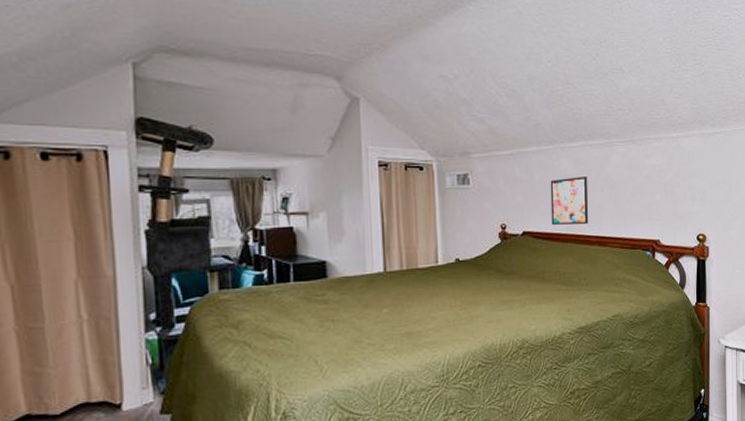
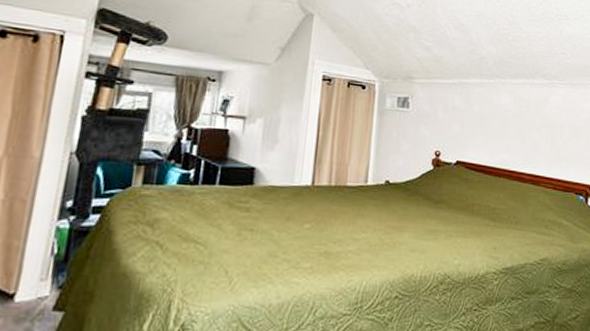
wall art: present [550,177,589,225] -> none [486,112,526,160]

